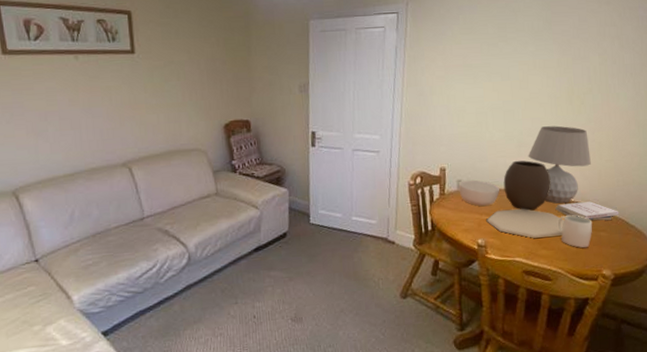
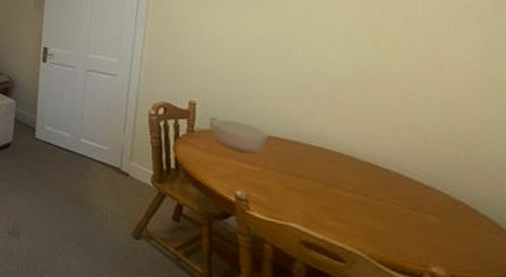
placemat: present [486,208,564,238] -> none [249,160,365,207]
vase: present [503,160,551,211] -> none [274,105,346,169]
table lamp: present [528,125,591,204] -> none [310,70,410,168]
books: present [555,201,620,221] -> none [351,167,460,201]
mug: present [557,215,593,248] -> none [354,183,414,232]

